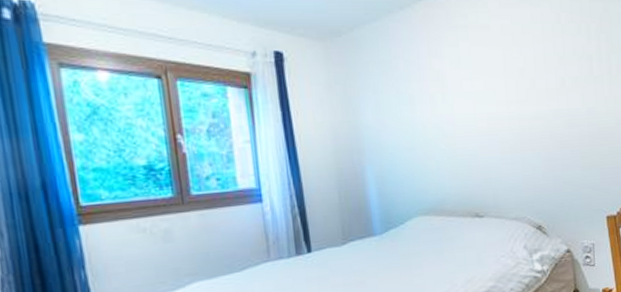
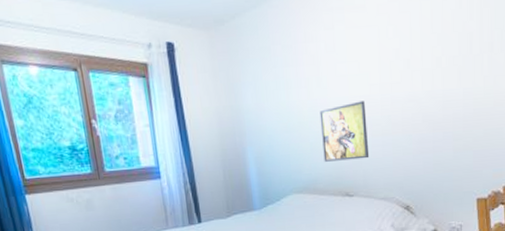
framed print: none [445,118,499,181] -> present [319,101,370,162]

